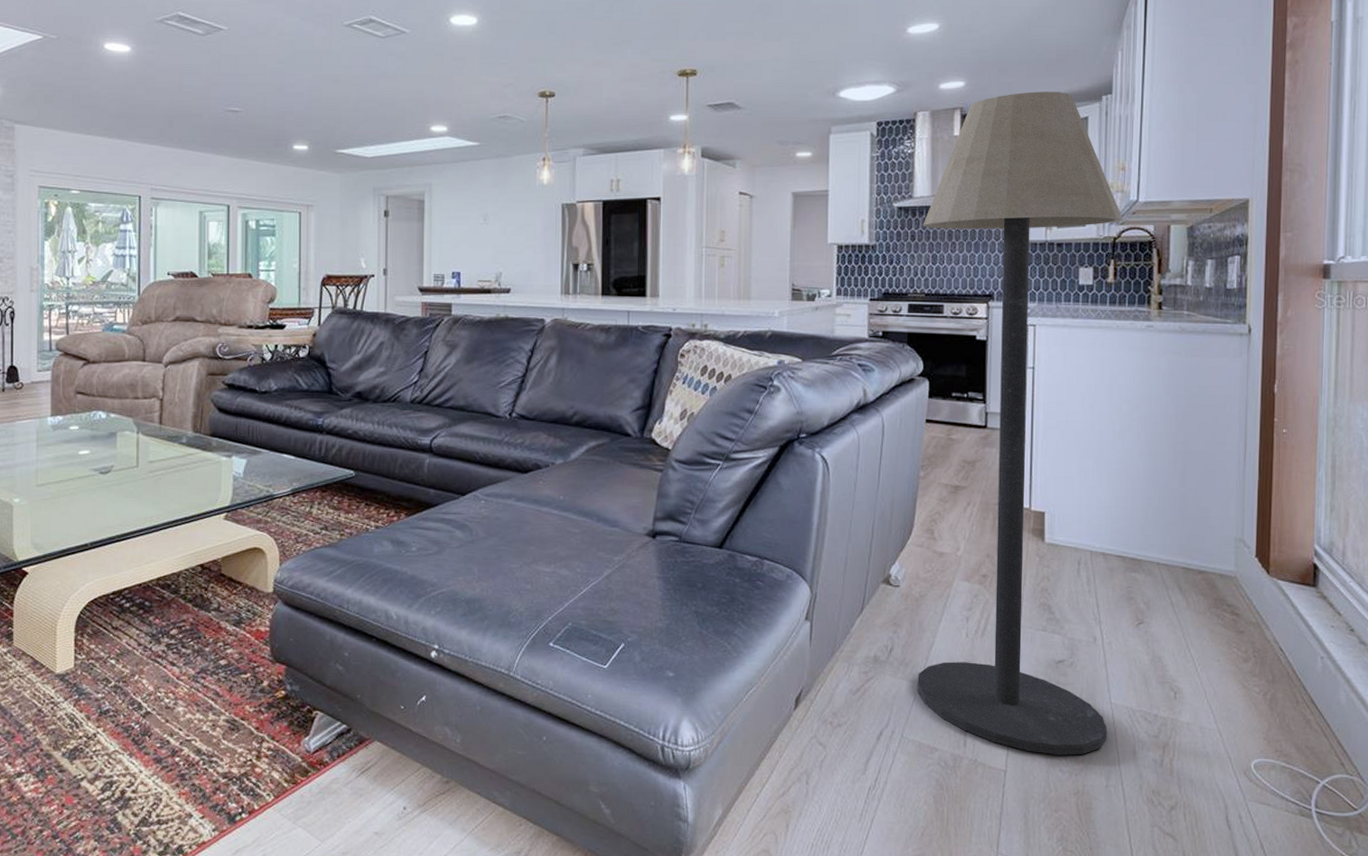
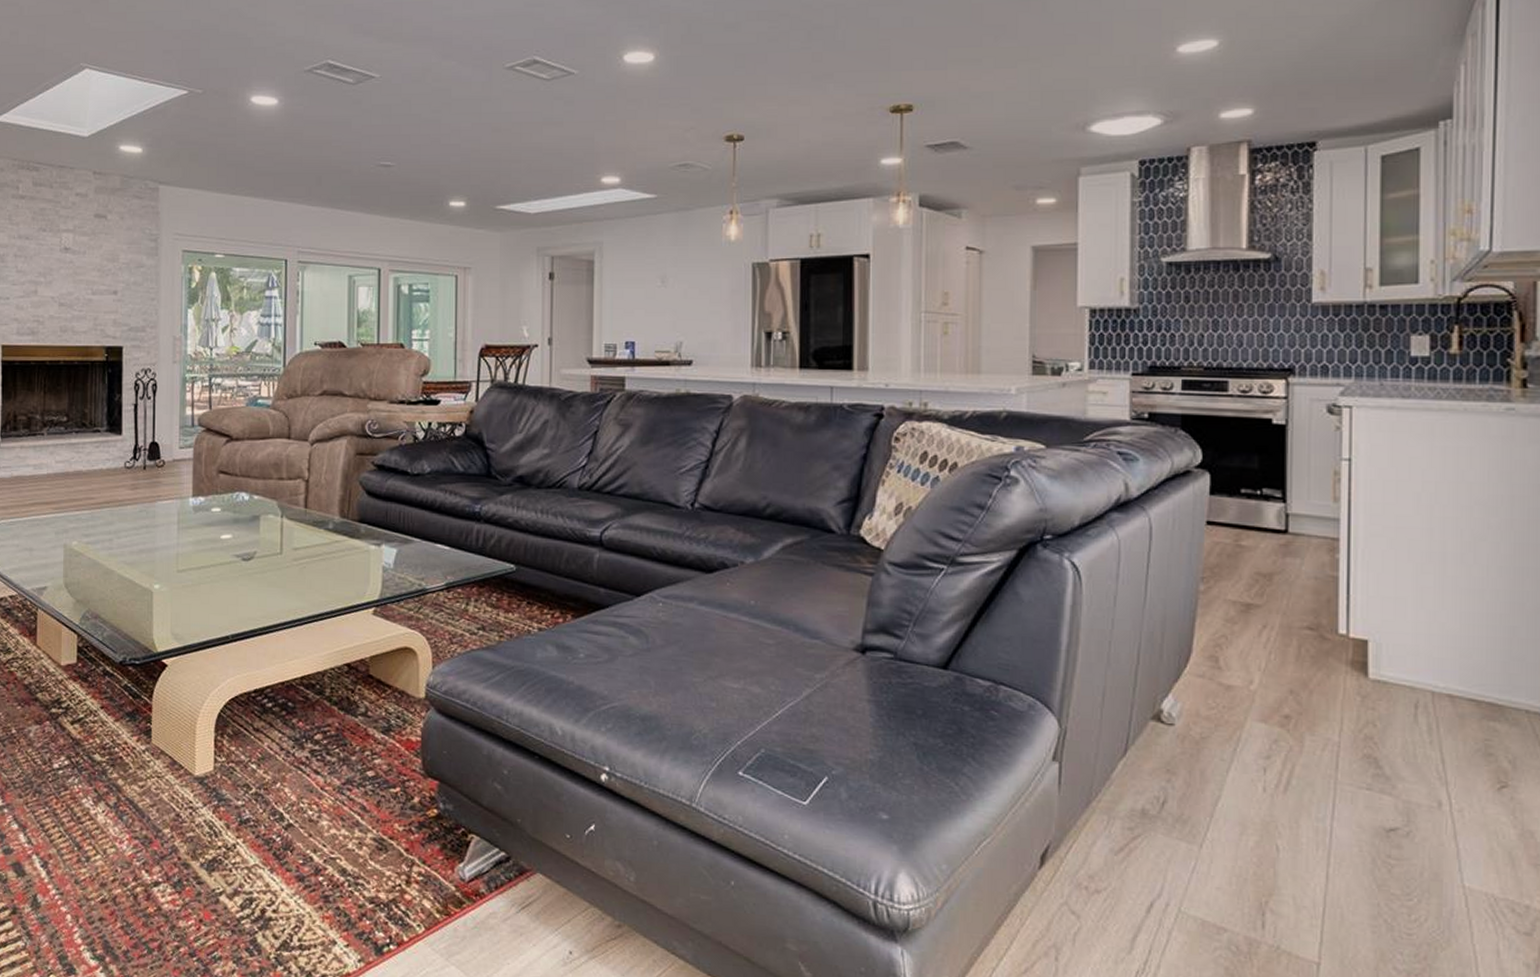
floor lamp: present [917,91,1123,755] -> none [1199,118,1470,950]

